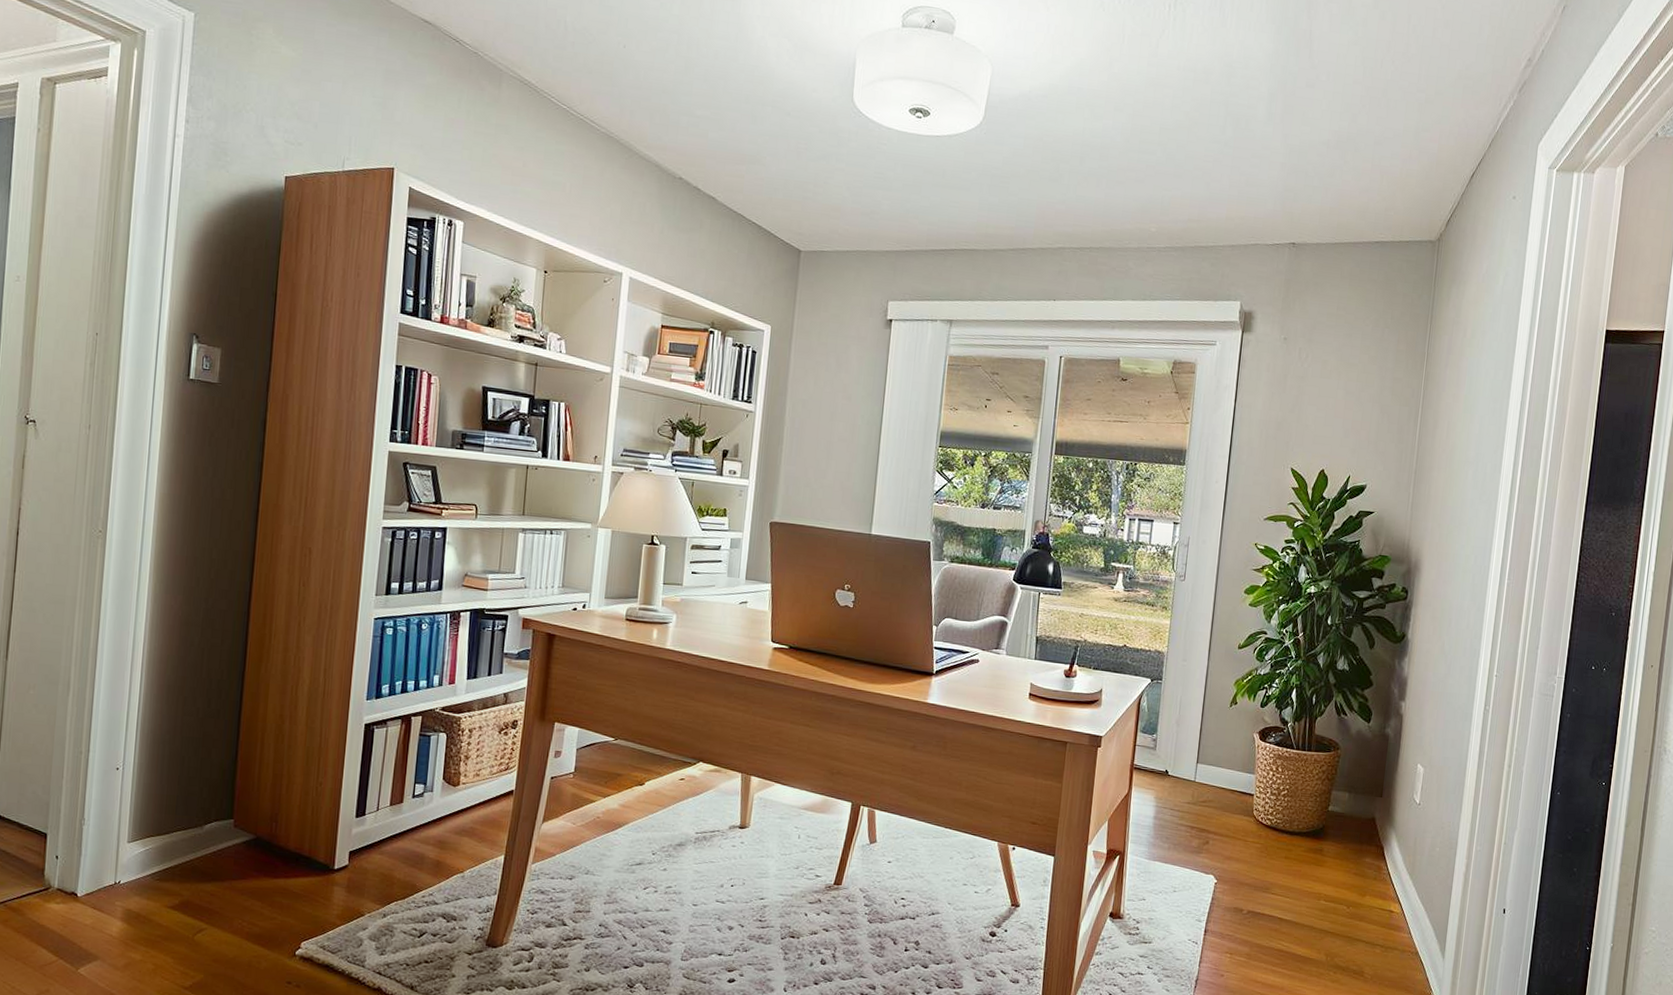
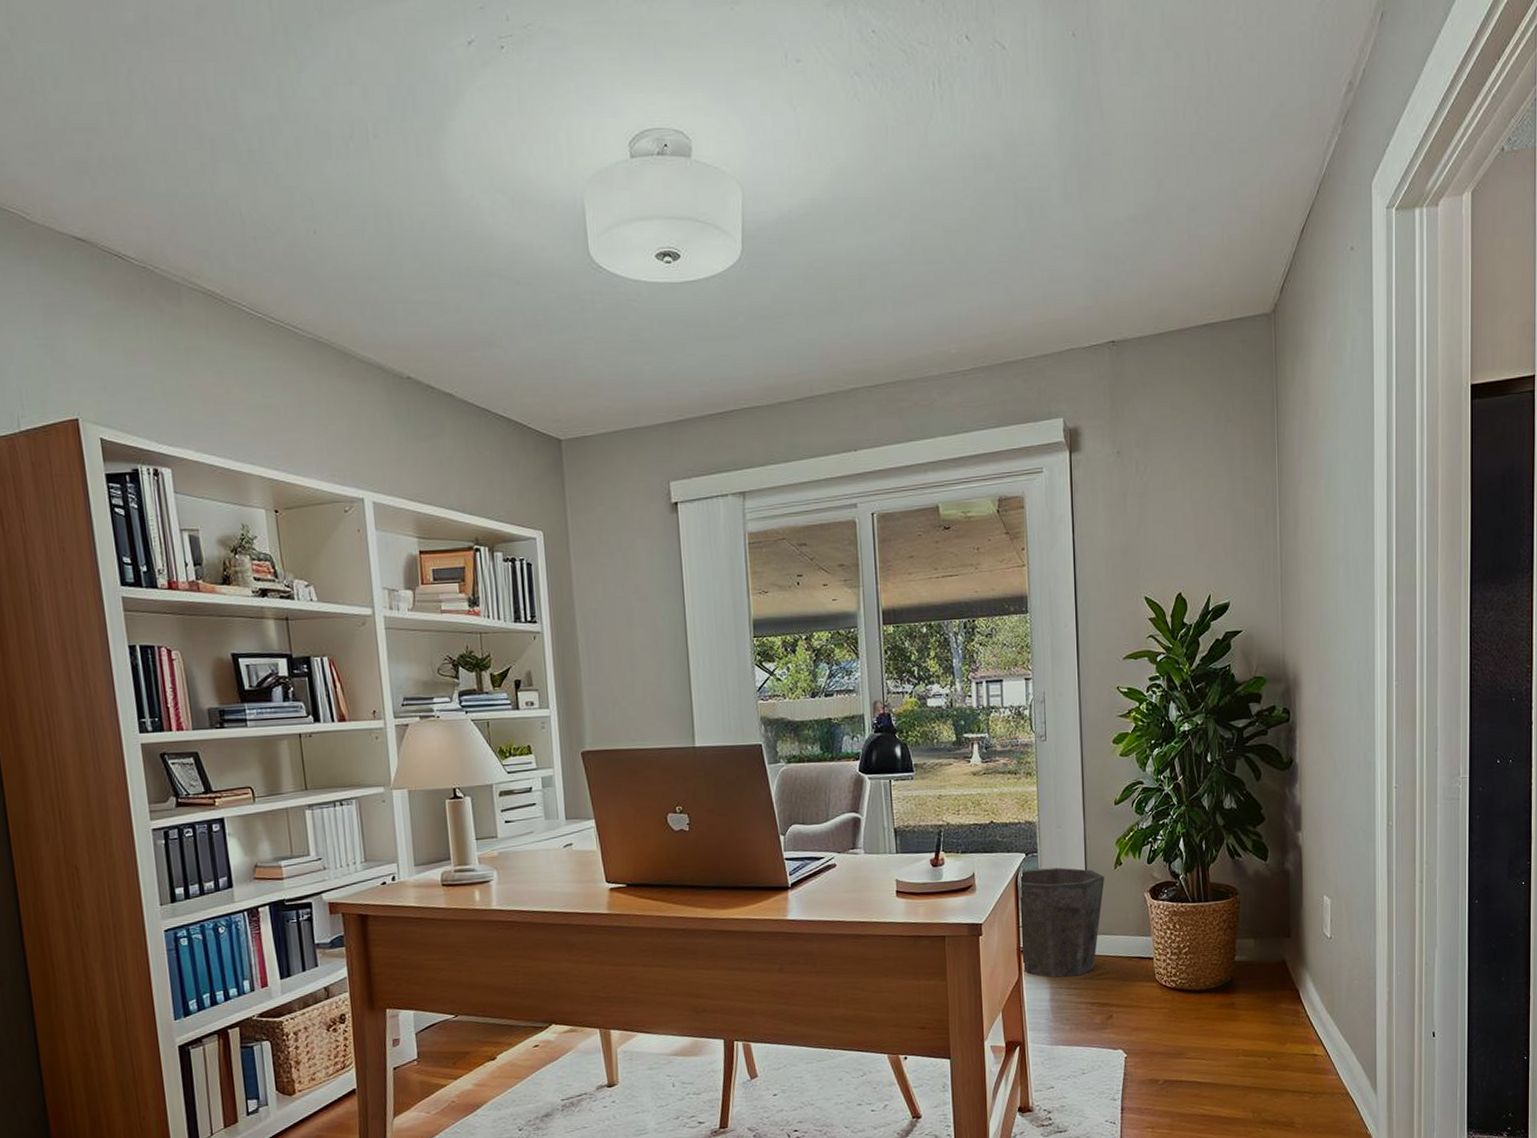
waste bin: none [1134,694,1220,800] -> present [1020,867,1104,978]

